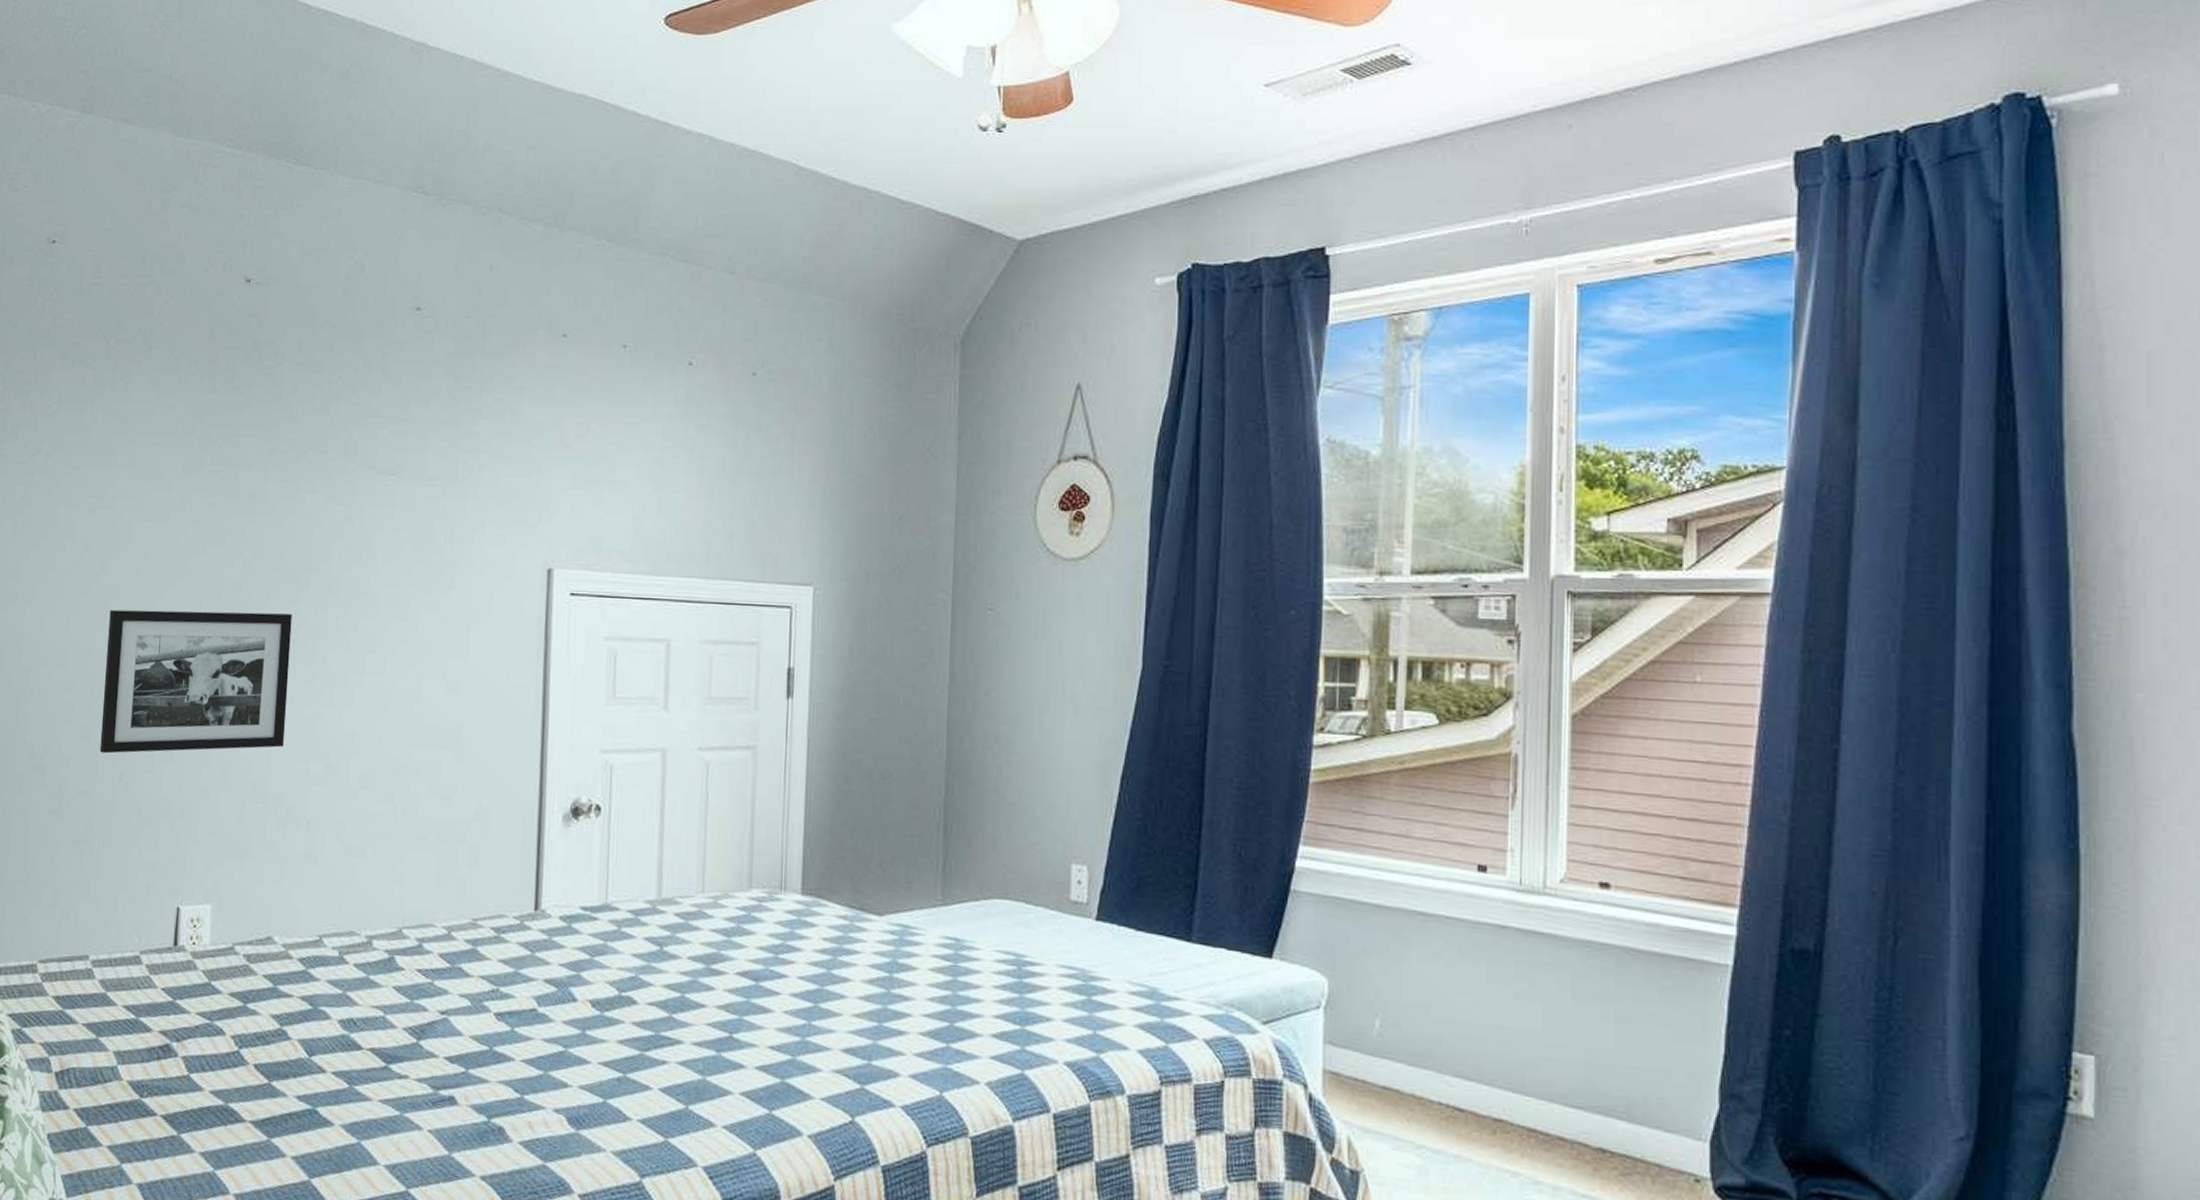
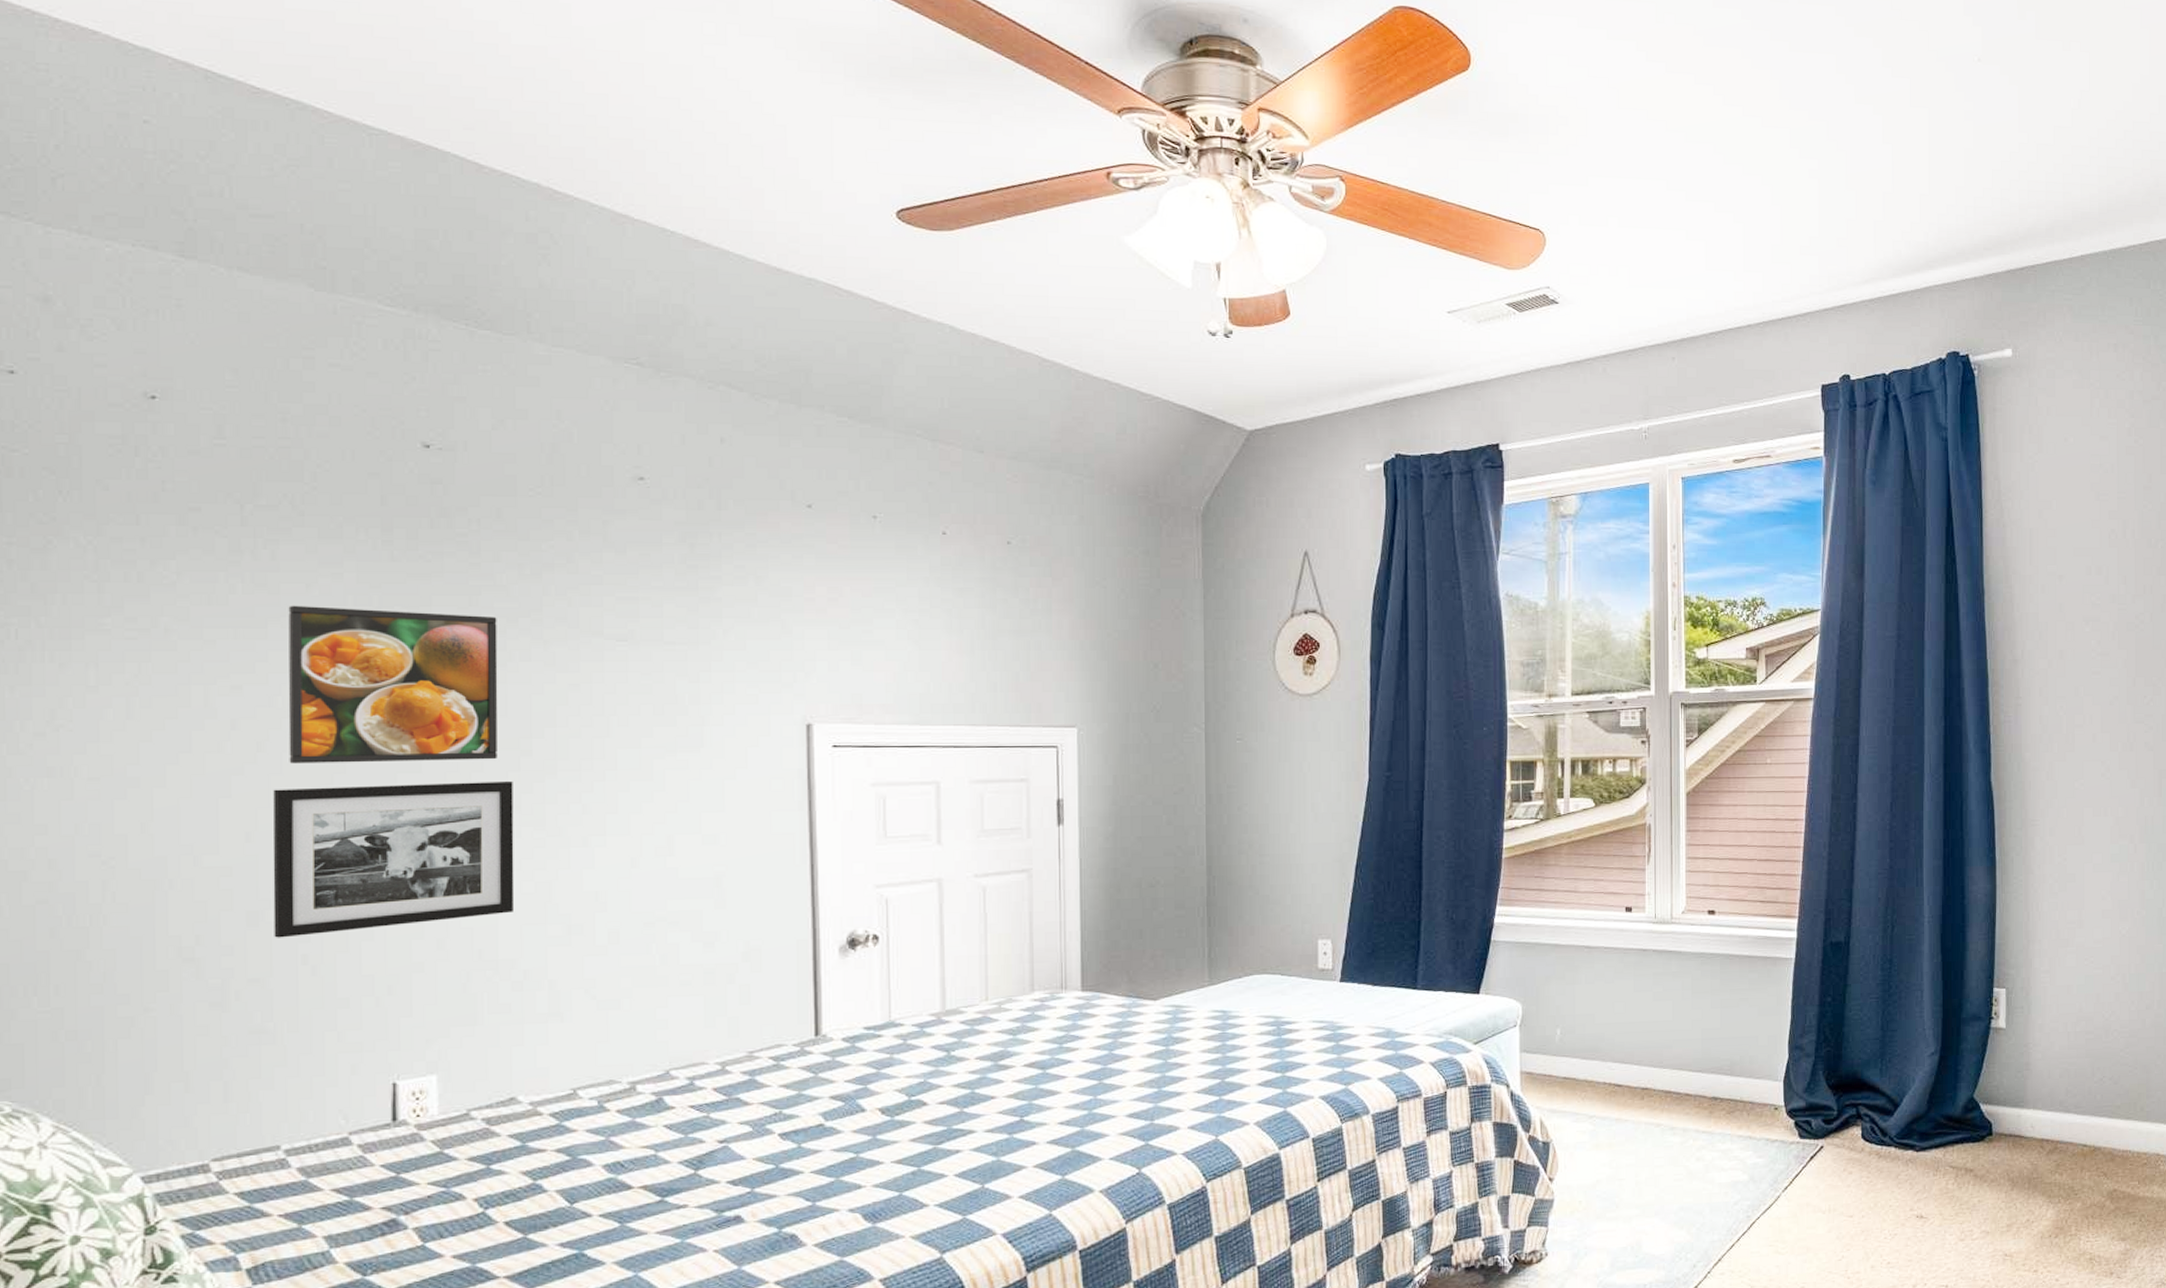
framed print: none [123,434,291,591] -> present [288,605,498,764]

